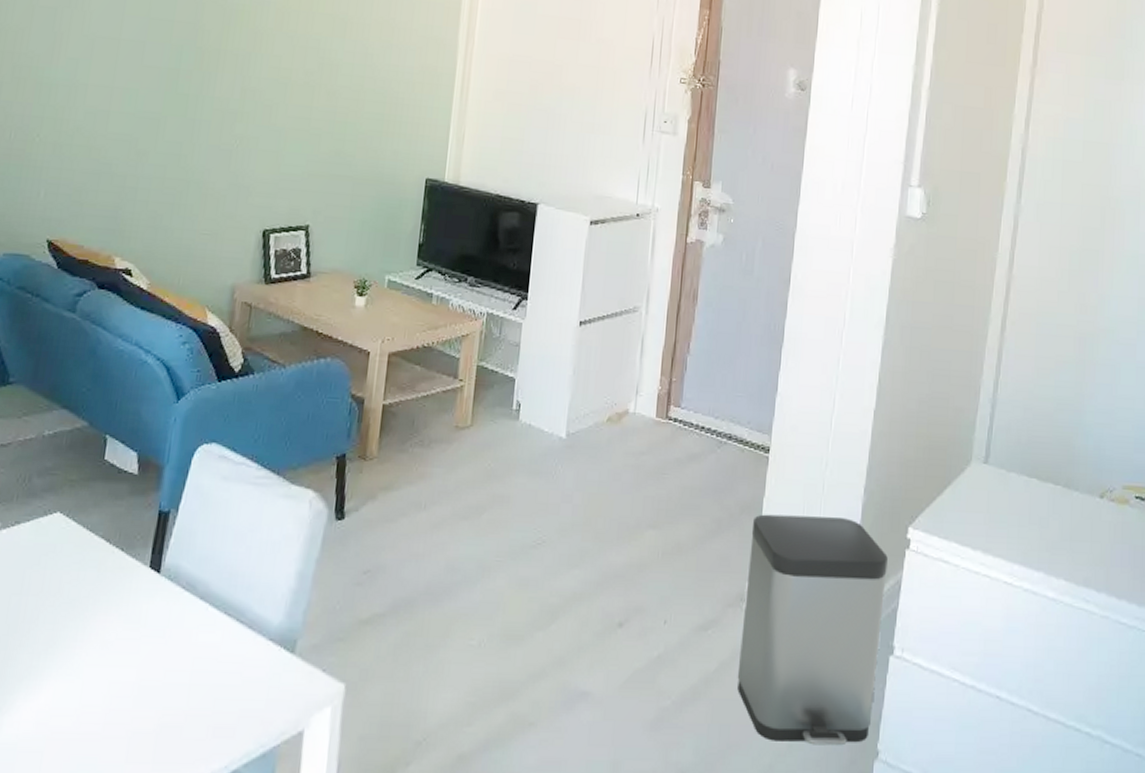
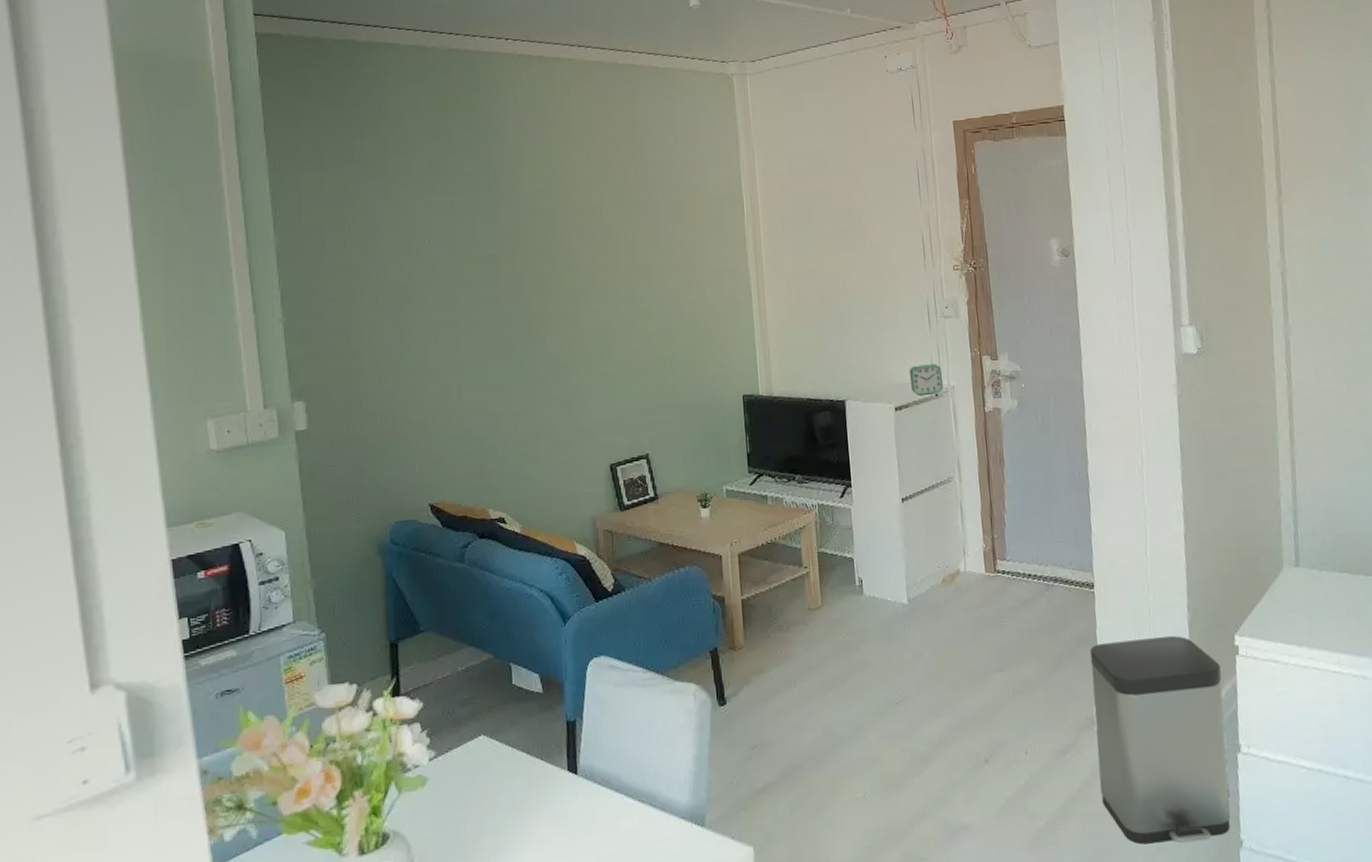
alarm clock: none [612,179,649,214] -> present [909,364,944,395]

